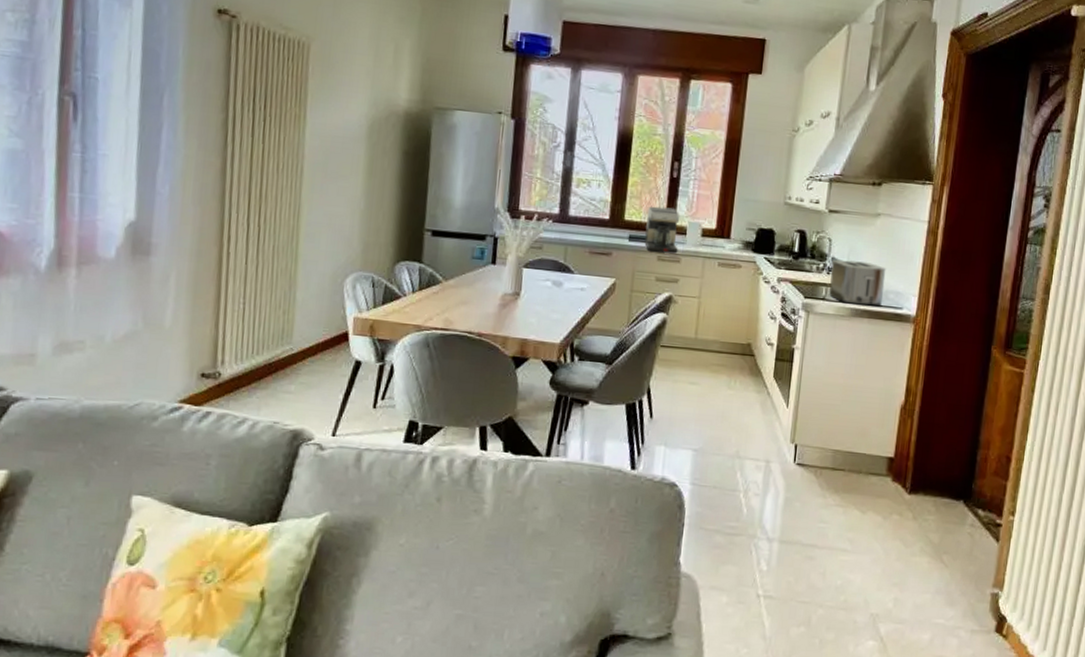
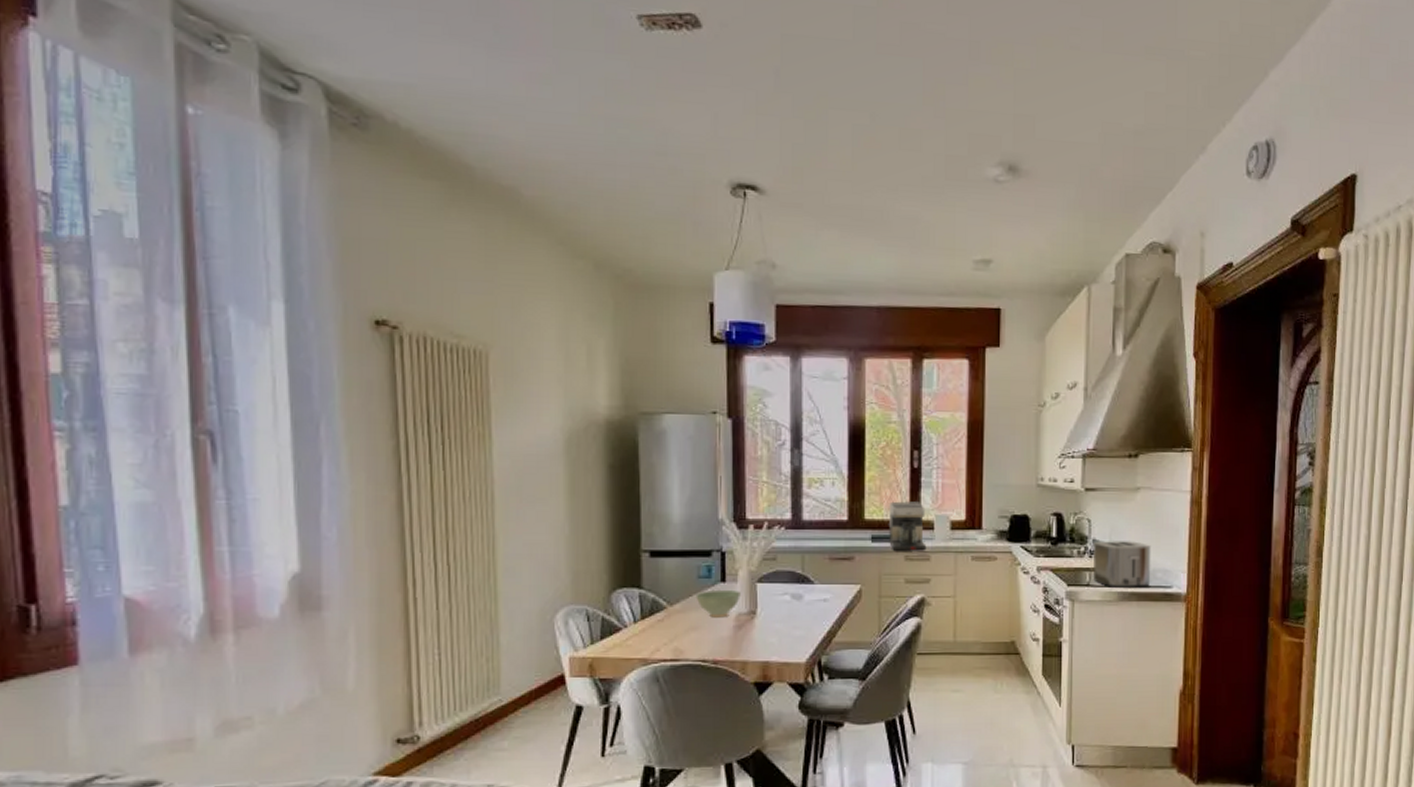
bowl: none [468,270,508,296] -> present [696,591,740,618]

